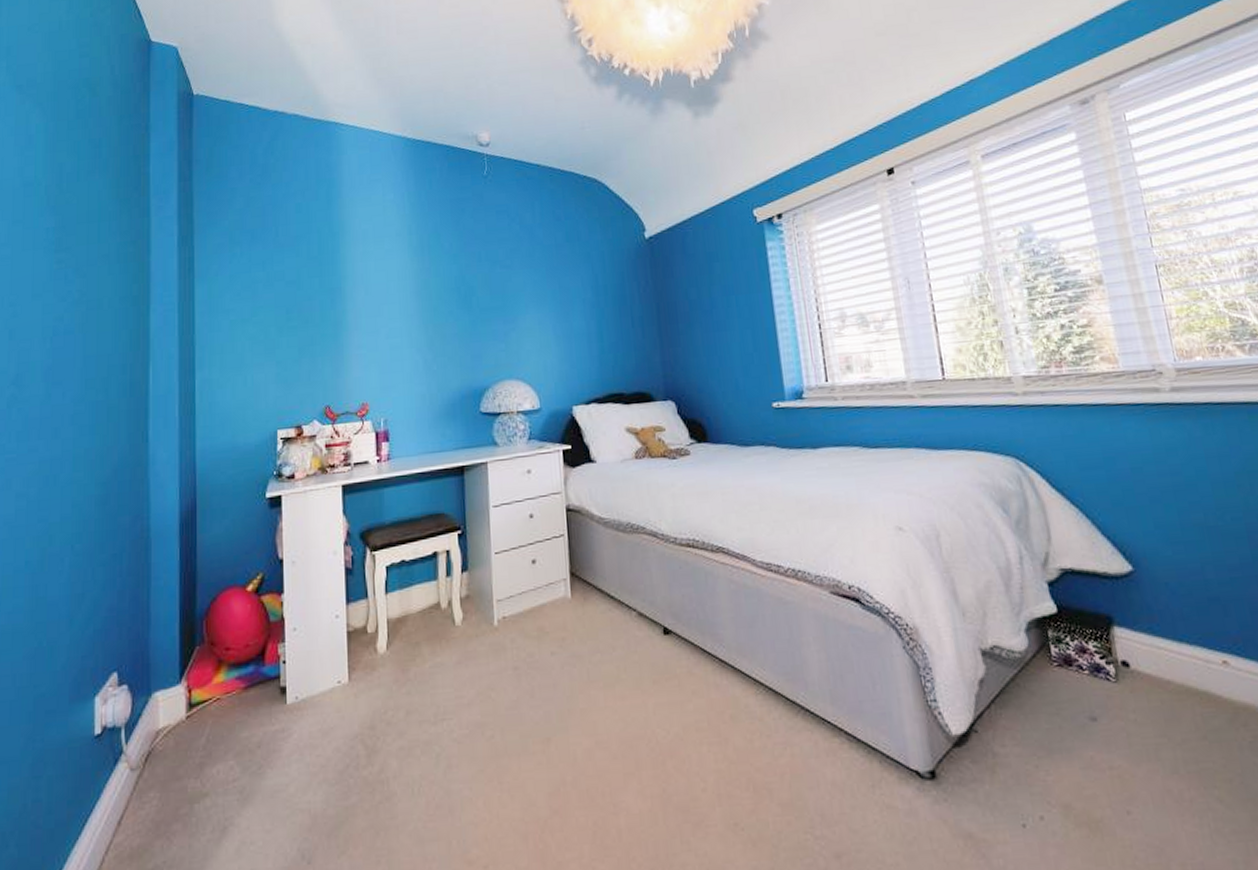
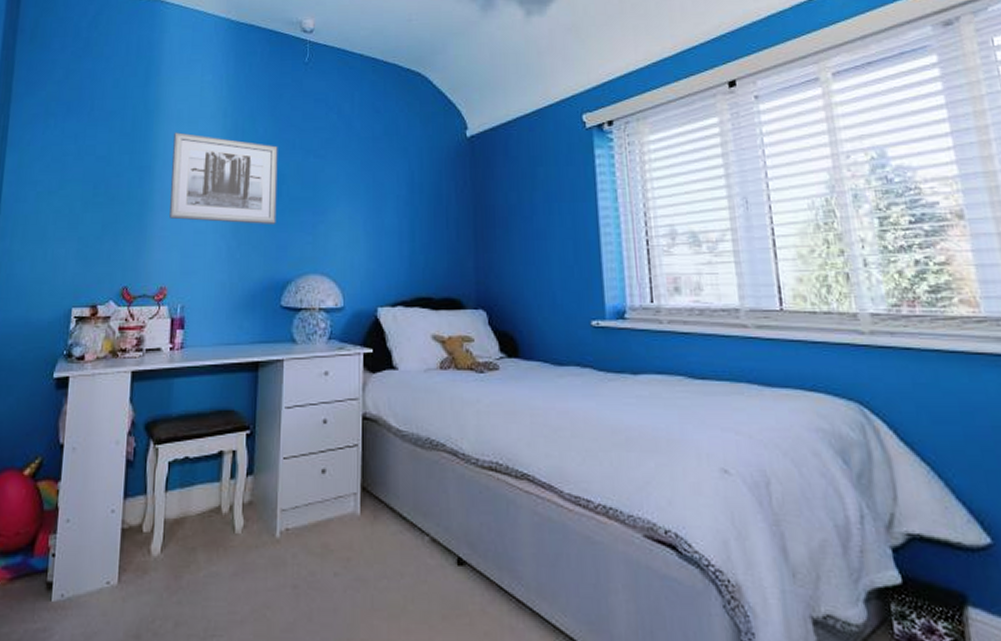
wall art: none [361,252,469,338] -> present [169,132,278,224]

